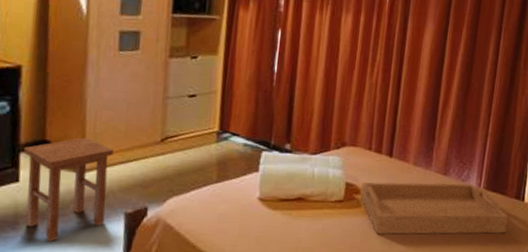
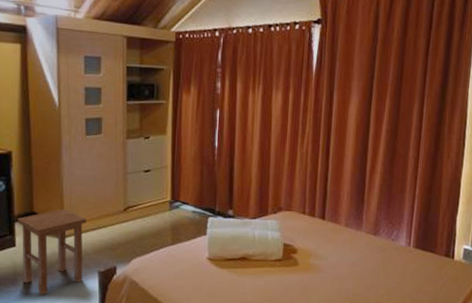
serving tray: present [360,181,509,235] -> none [297,242,439,291]

